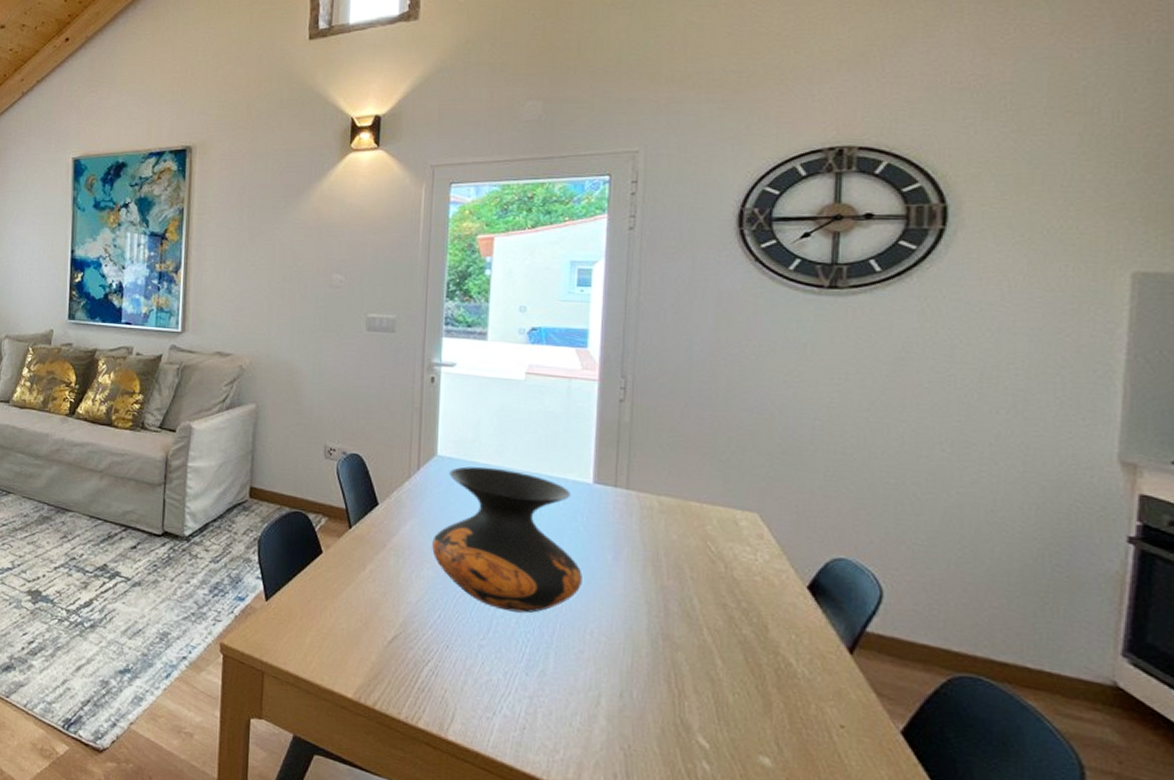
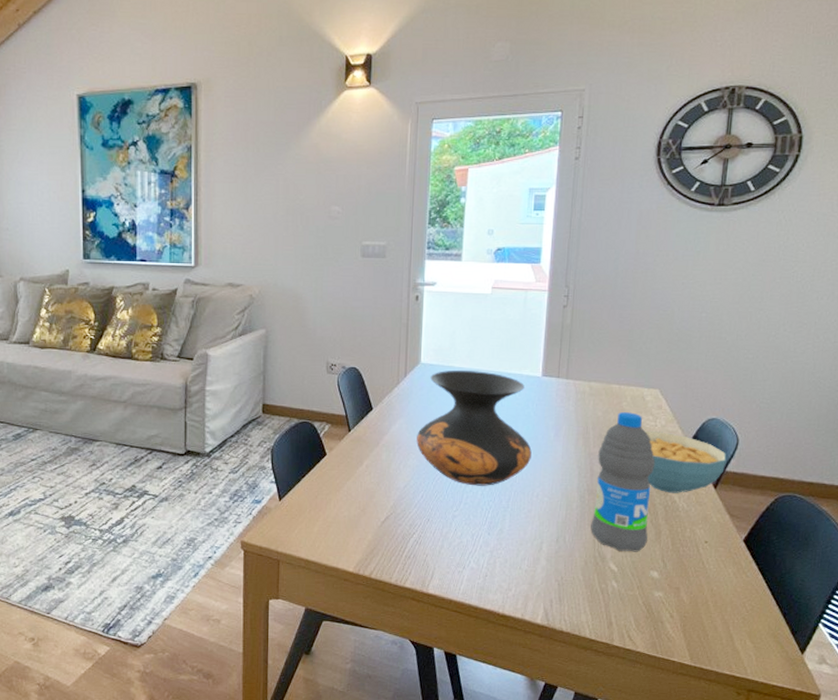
water bottle: none [668,538,758,727] -> present [590,412,656,552]
cereal bowl: none [740,565,866,654] -> present [644,430,727,493]

